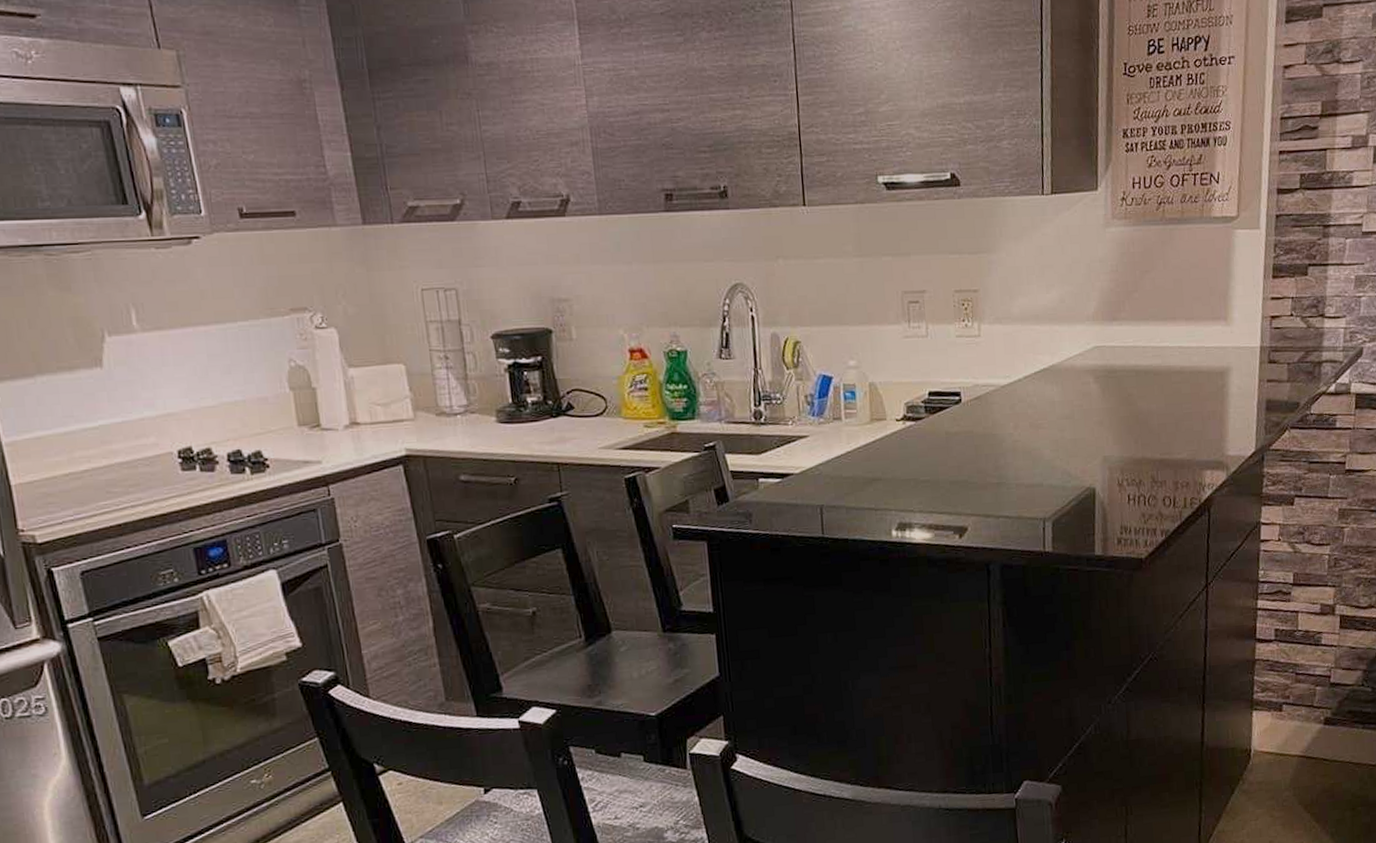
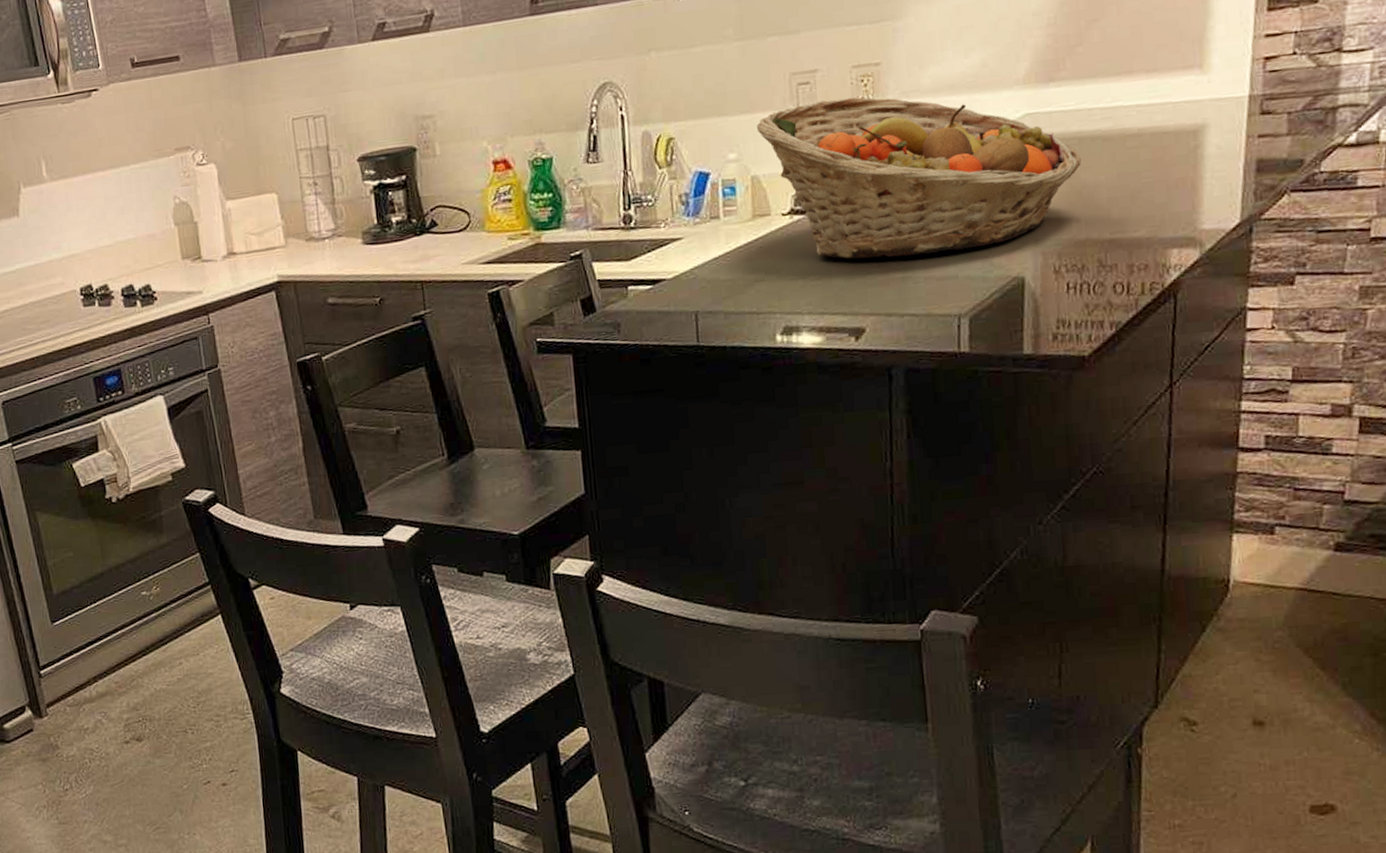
fruit basket: none [873,318,1138,465] -> present [756,97,1081,260]

